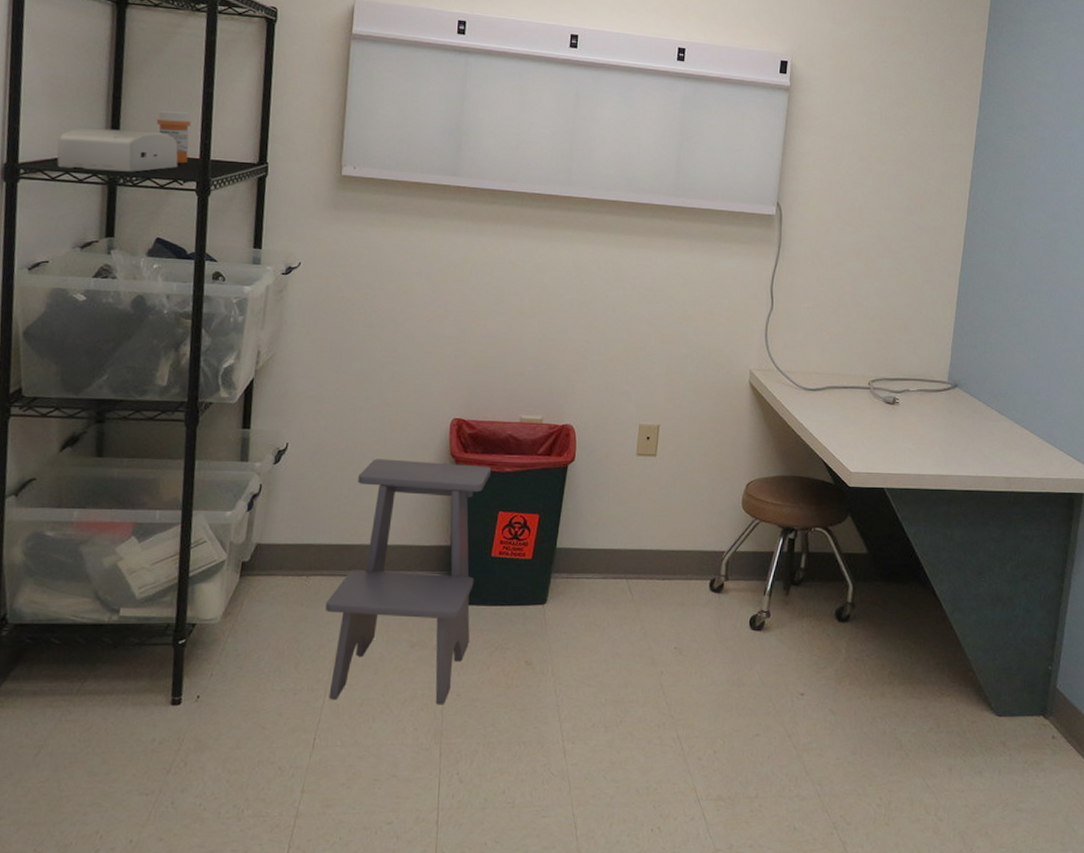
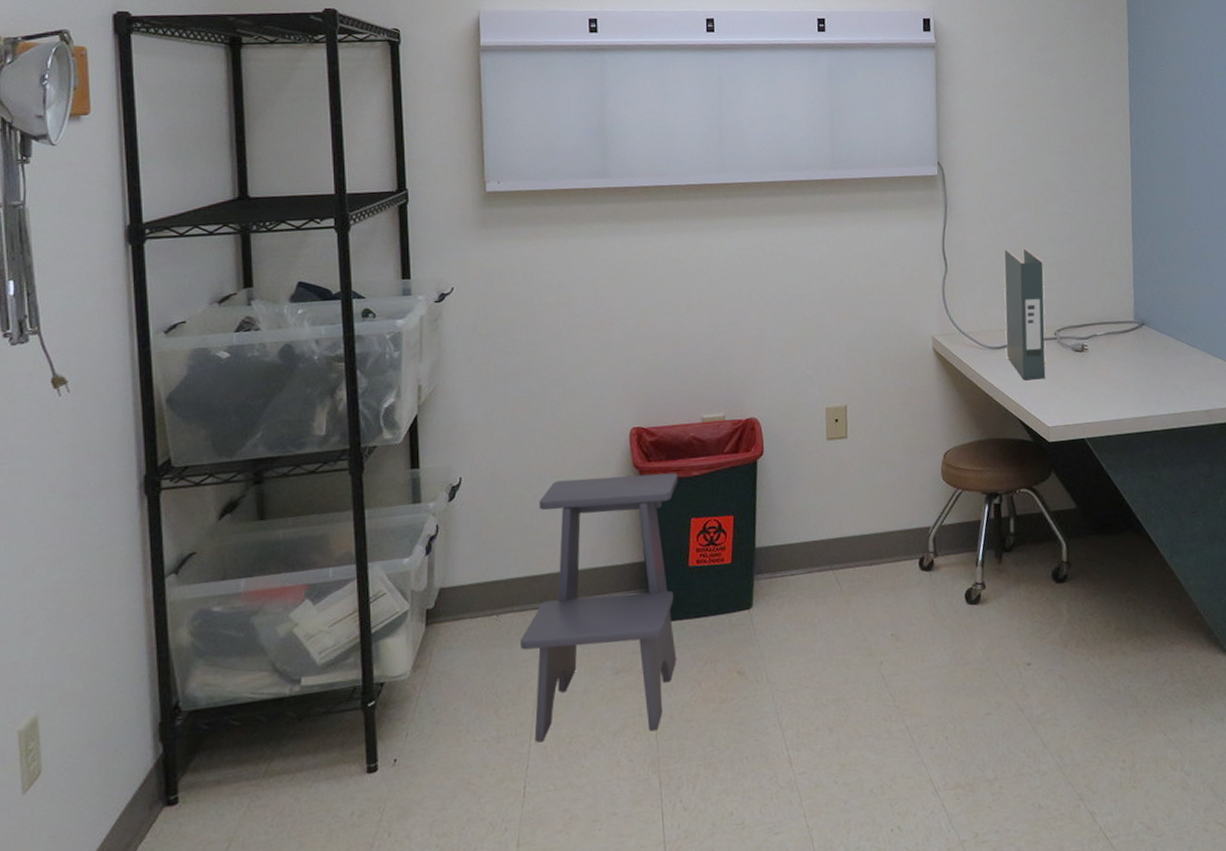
tissue dispenser: present [57,127,178,172] -> none [182,172,313,223]
medicine bottle: present [156,110,191,164] -> none [285,148,323,202]
binder: none [820,296,866,426] -> present [1004,248,1046,381]

